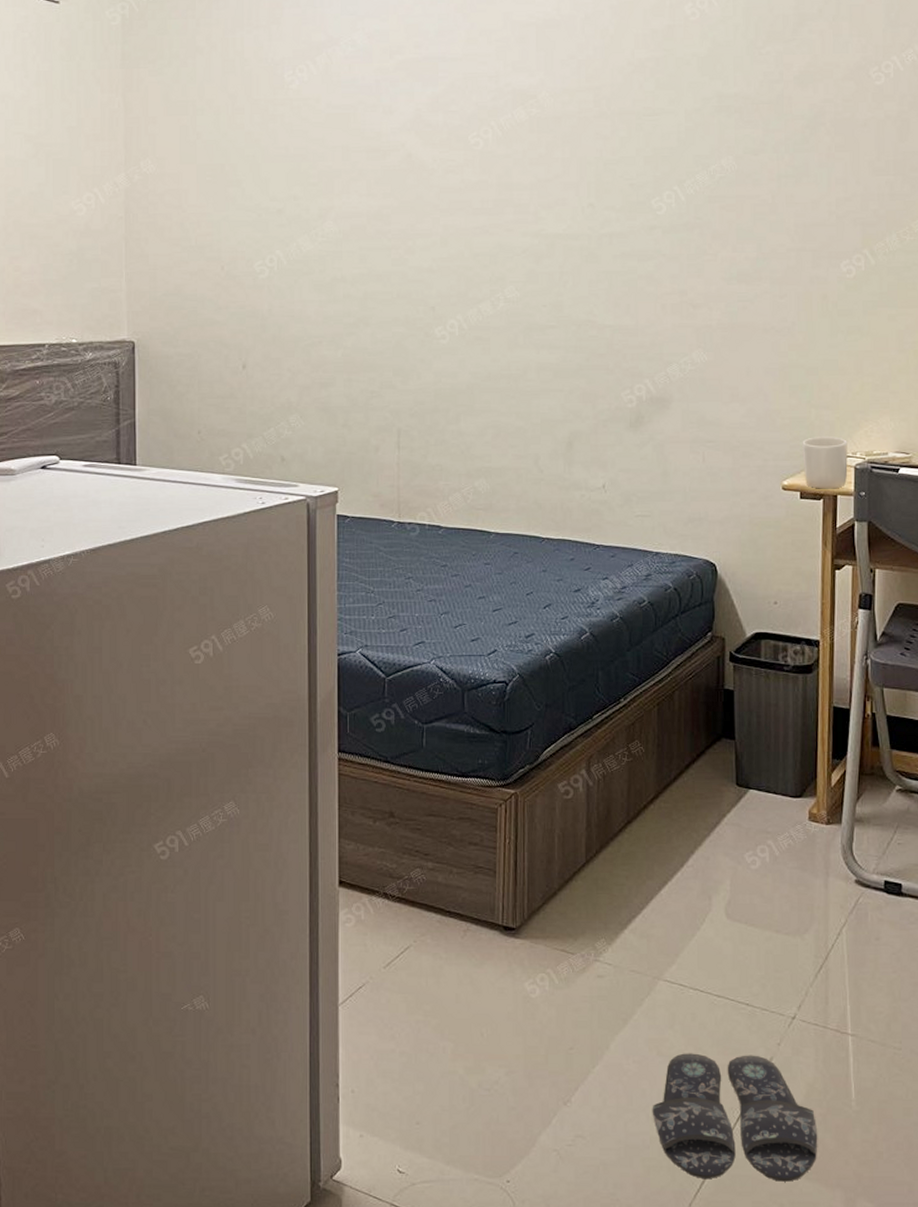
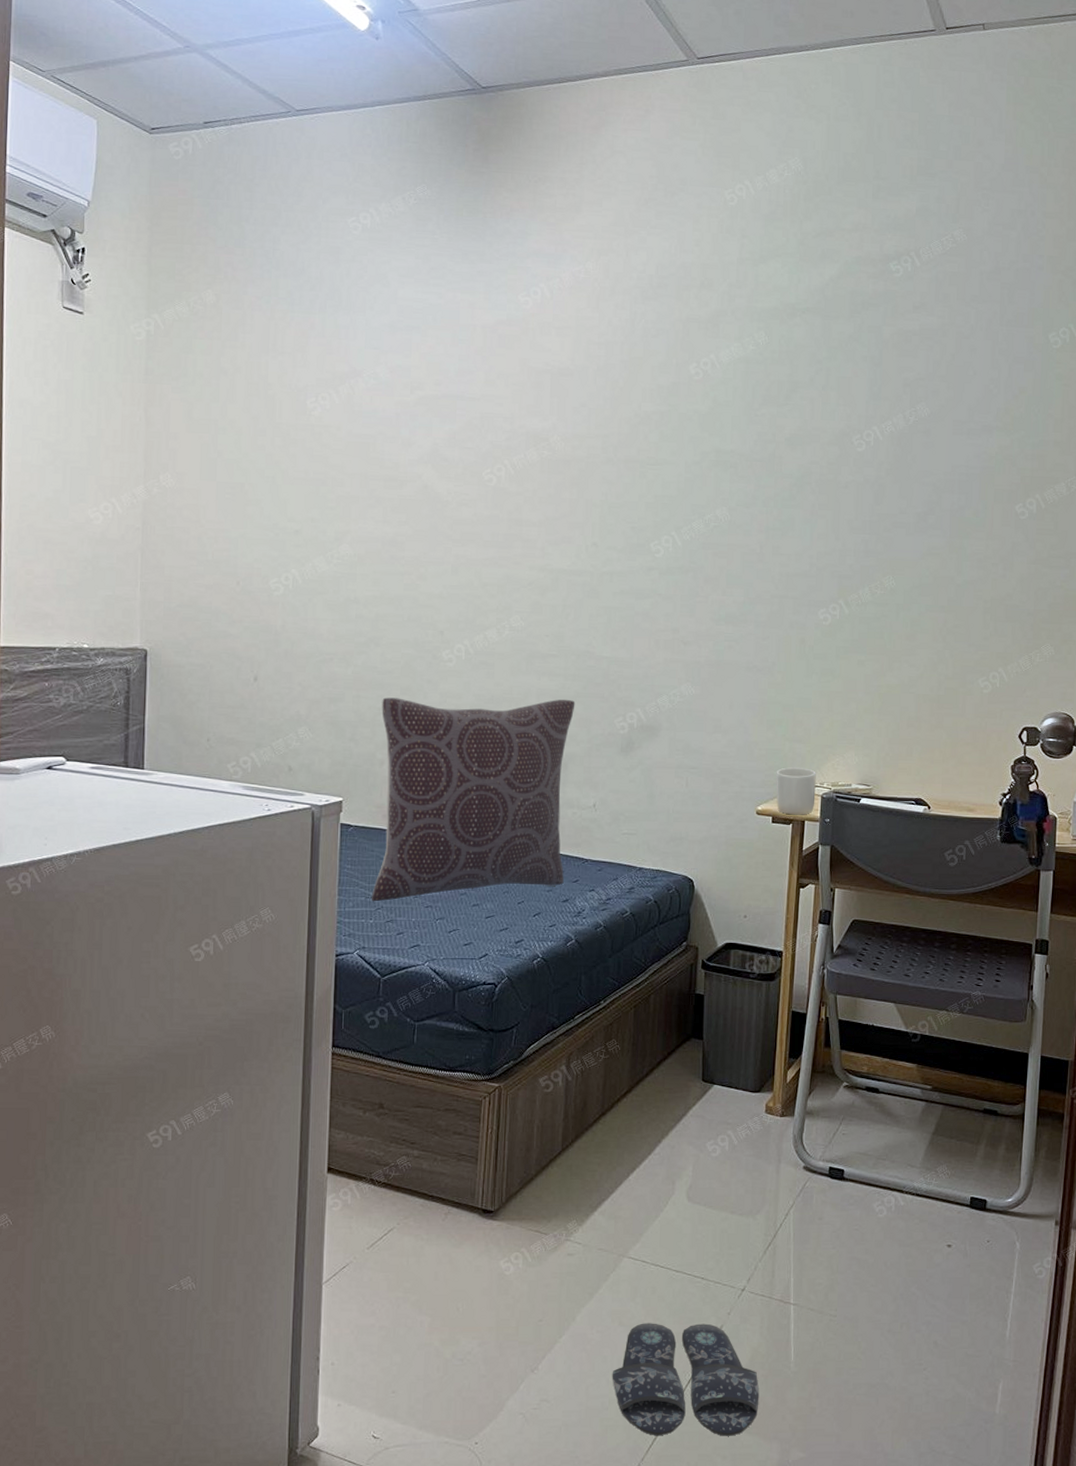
pillow: none [372,373,578,597] -> present [371,697,575,902]

